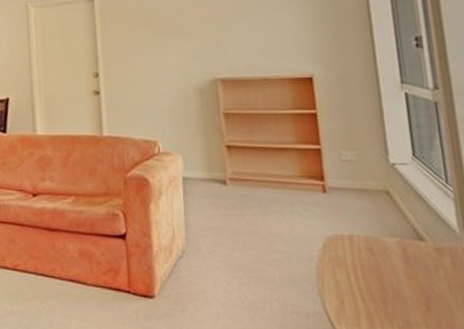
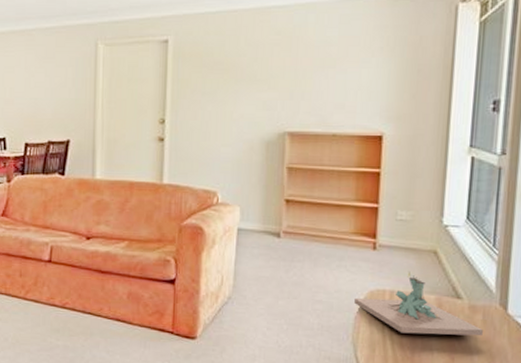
architectural model: none [313,214,455,282] -> present [354,271,483,336]

